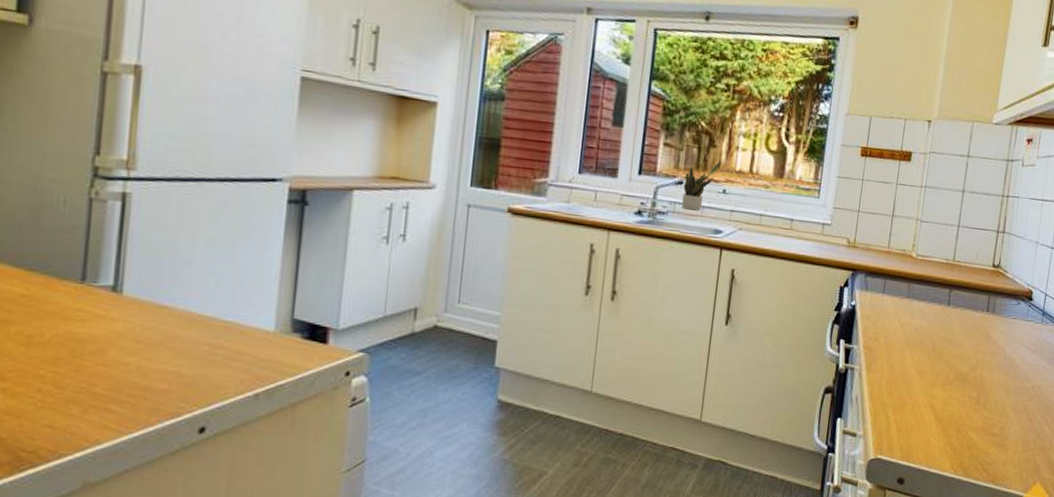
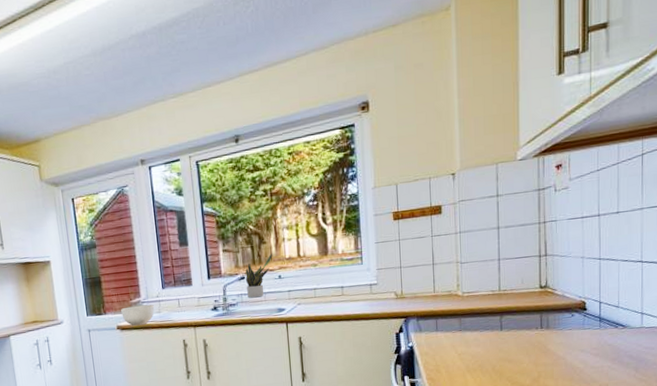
bowl: none [517,186,563,215] -> present [120,304,154,327]

